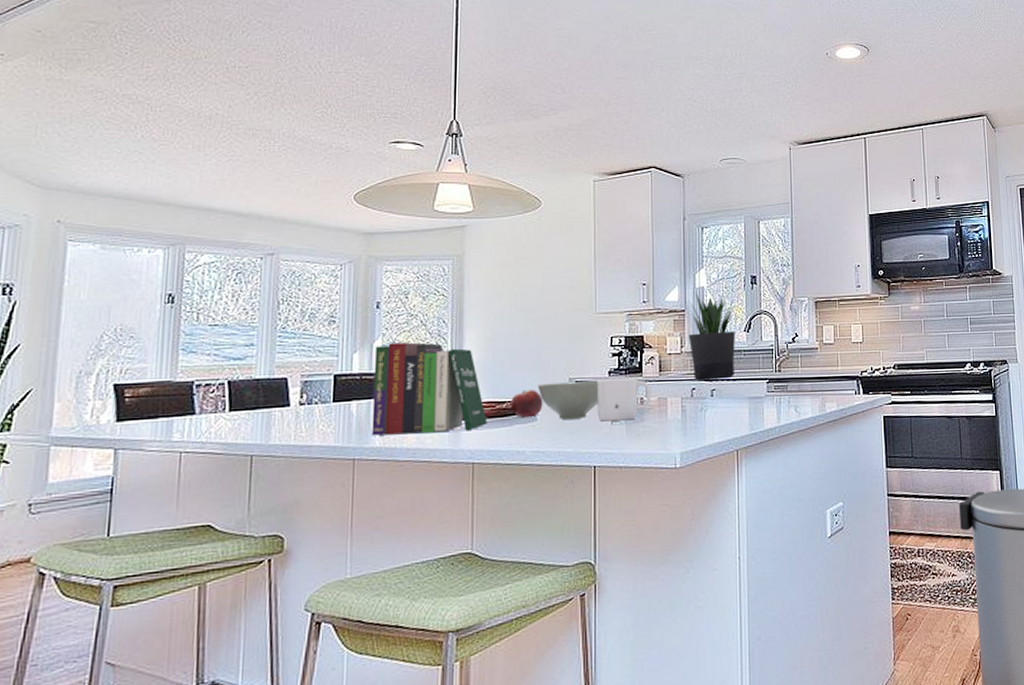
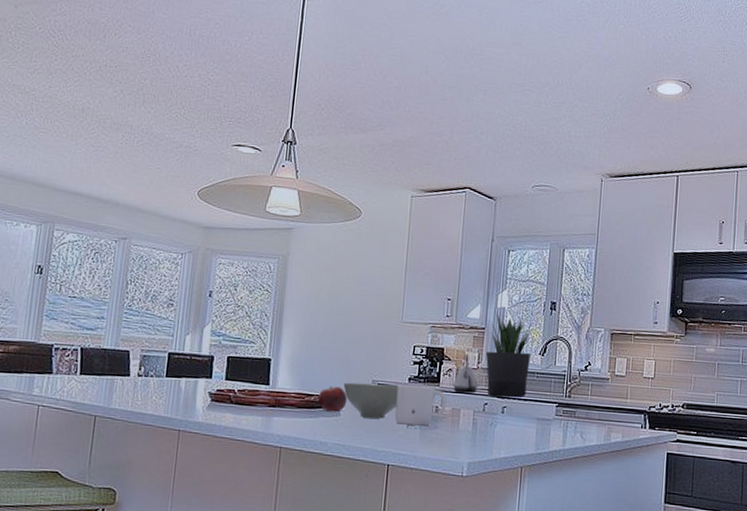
books: present [371,342,487,436] -> none [195,329,297,418]
kettle: none [657,338,684,382] -> present [453,353,479,394]

